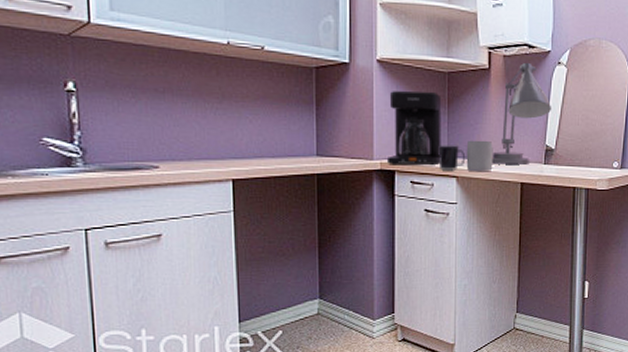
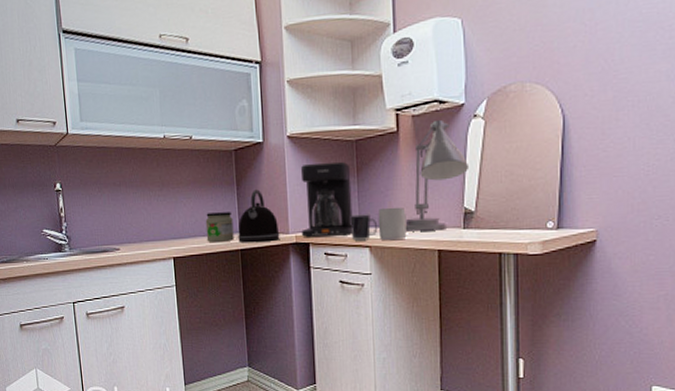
jar: none [276,132,310,166] -> present [205,212,234,243]
kettle: none [315,111,363,168] -> present [238,189,280,243]

